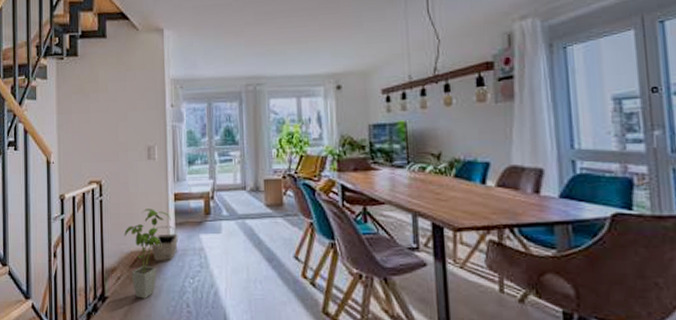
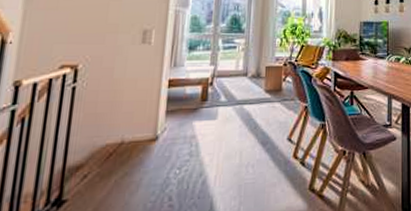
house plant: present [124,209,171,299] -> none [100,96,162,197]
basket: present [151,226,178,262] -> none [133,113,168,154]

